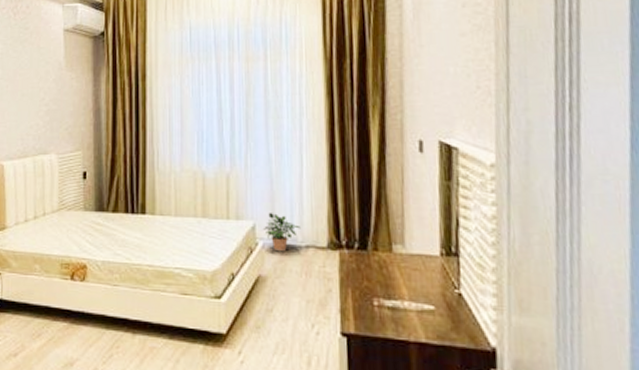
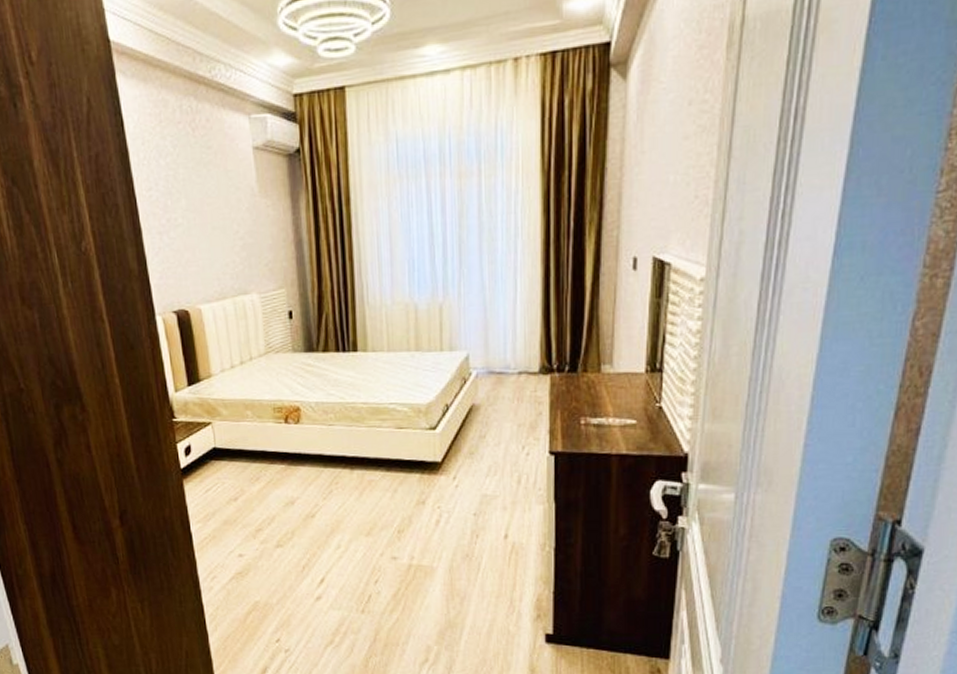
potted plant: present [262,213,301,252] -> none [476,342,514,380]

